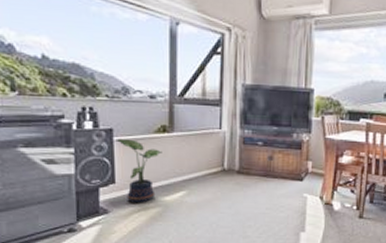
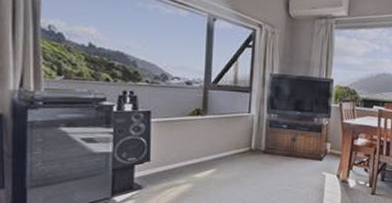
potted plant: present [115,139,162,203] -> none [153,120,196,180]

